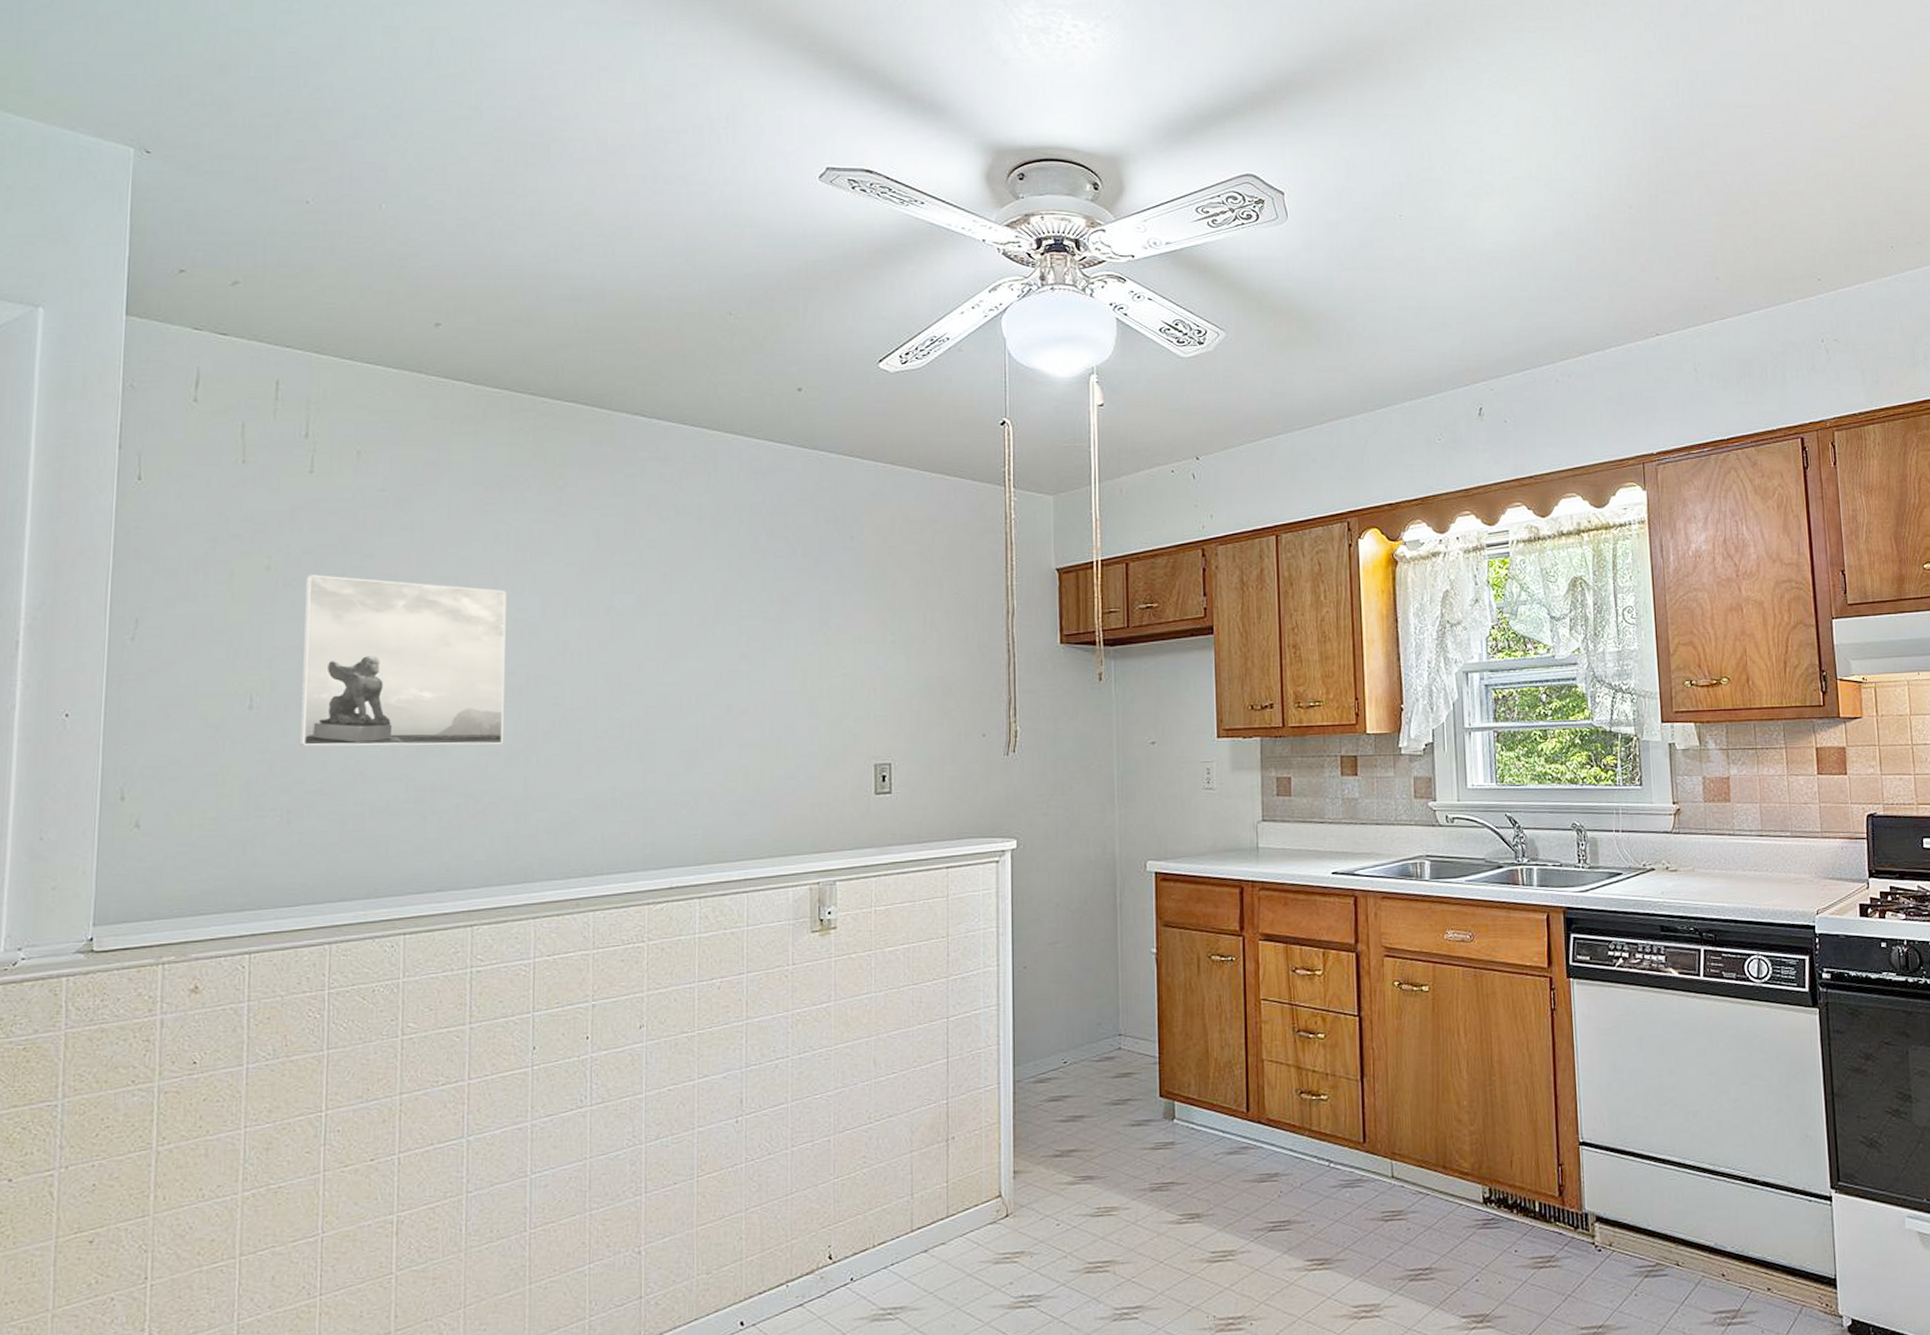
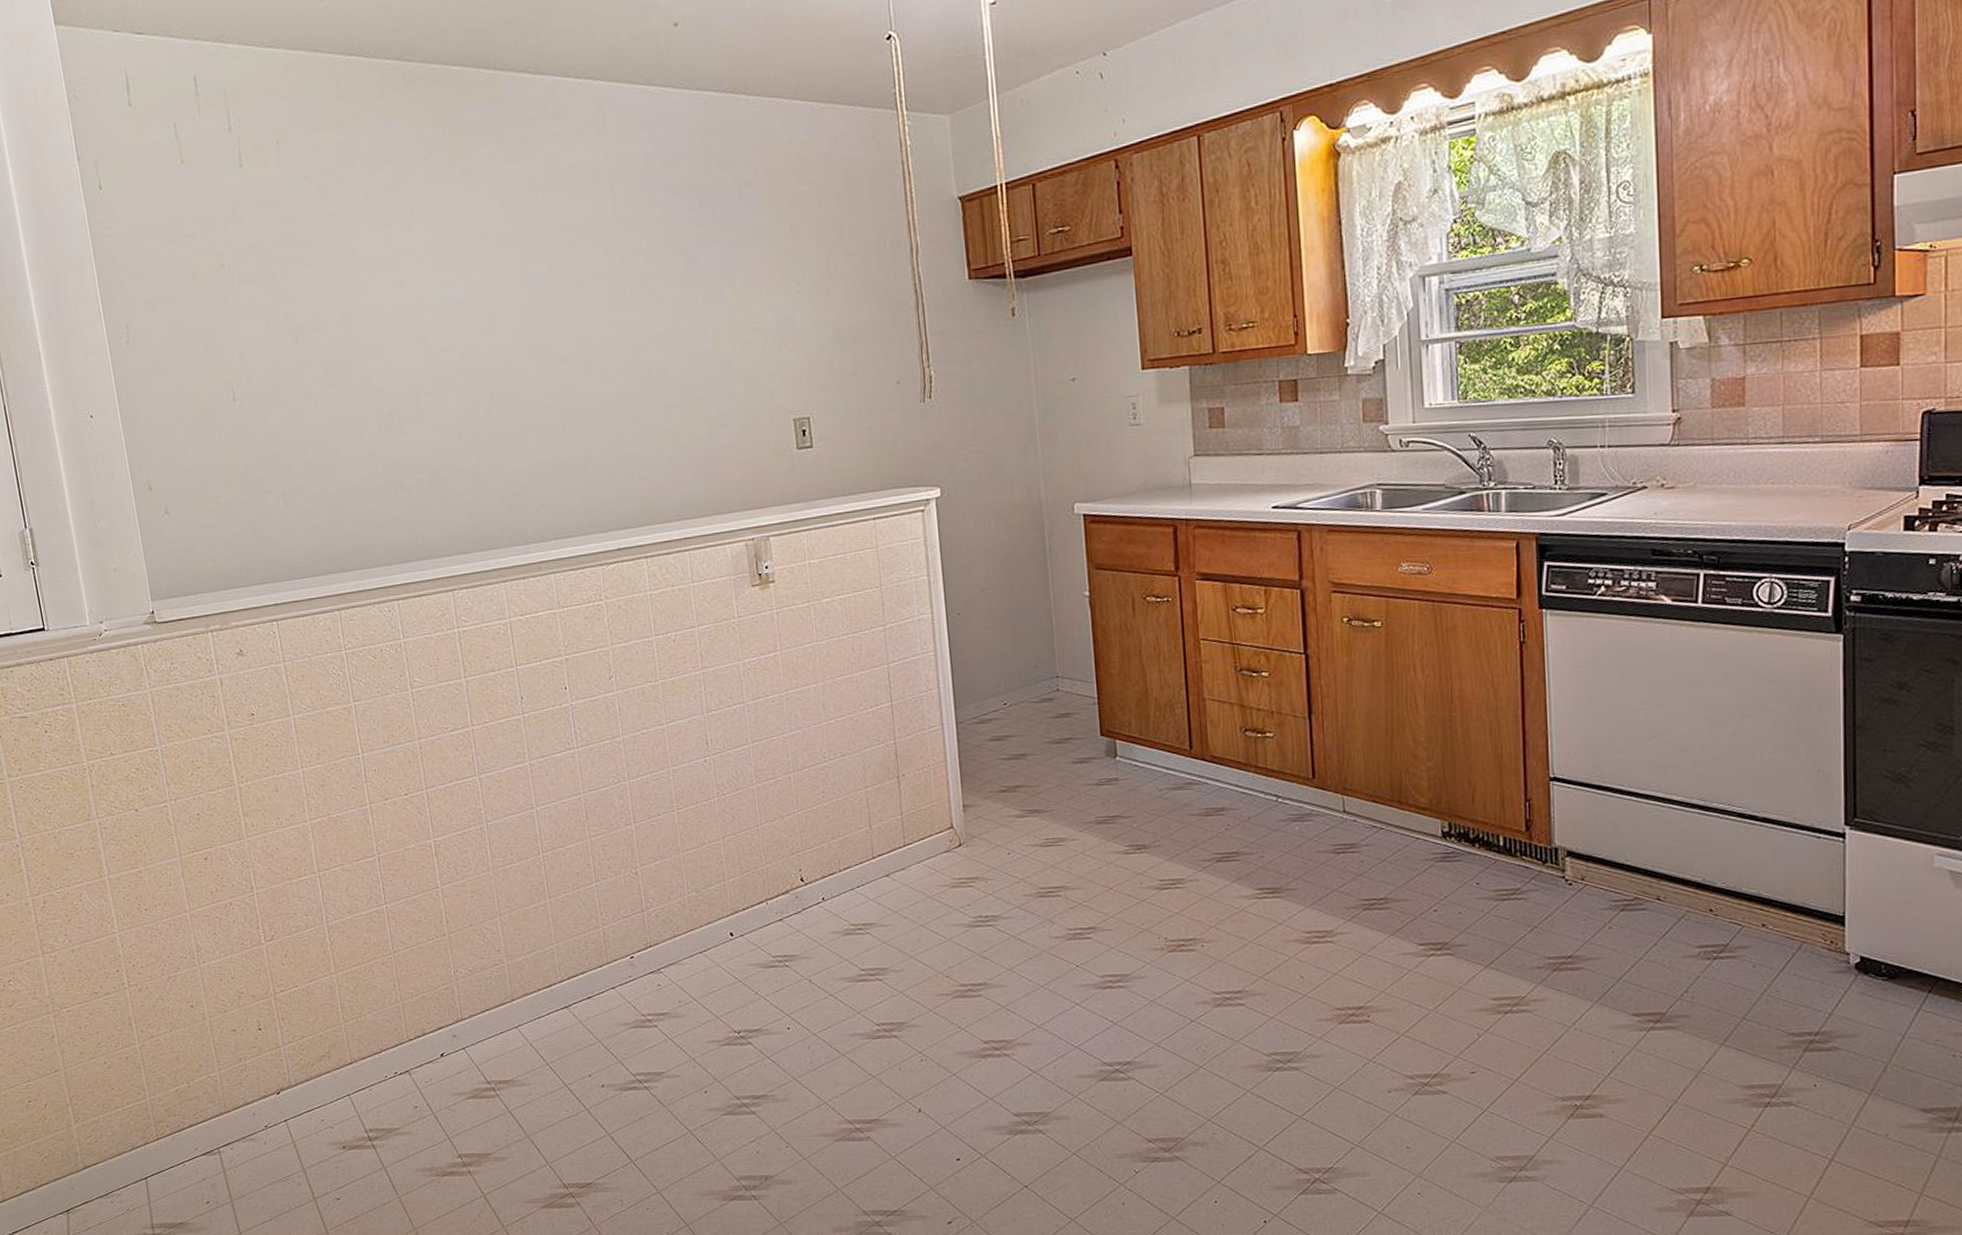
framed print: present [300,575,506,747] -> none [255,267,452,433]

